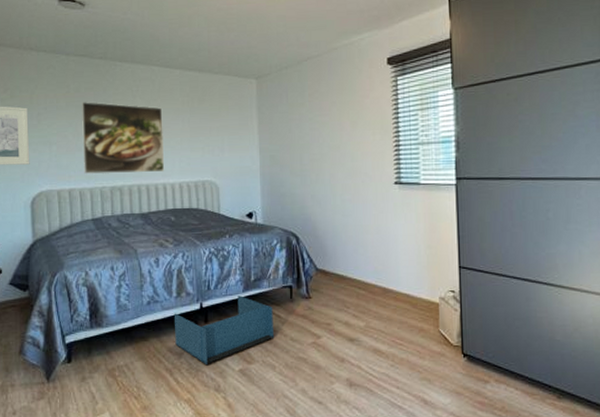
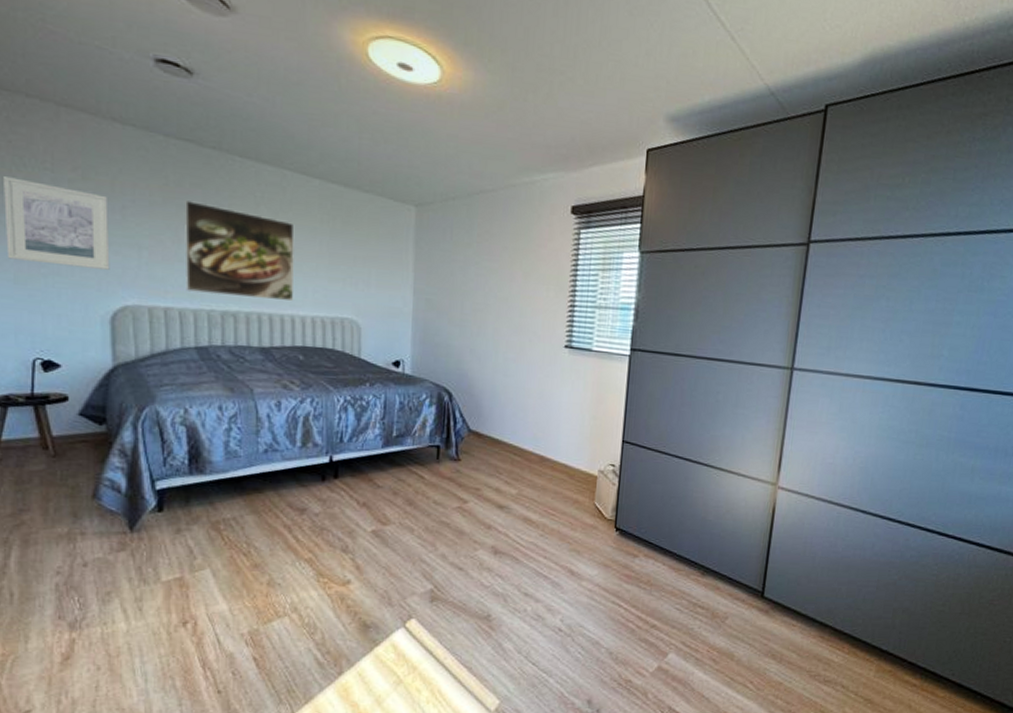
storage bin: present [173,296,274,364] -> none [296,451,416,523]

